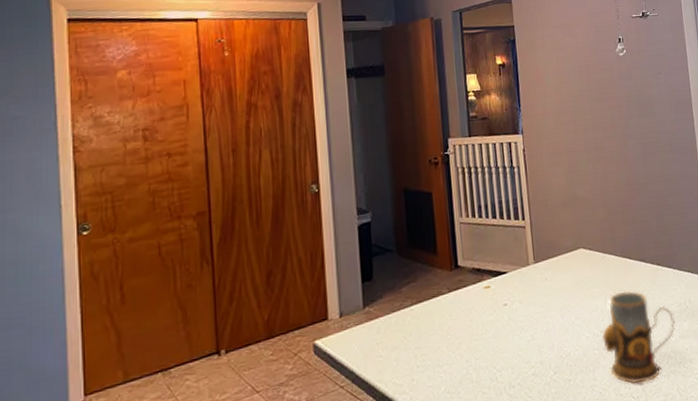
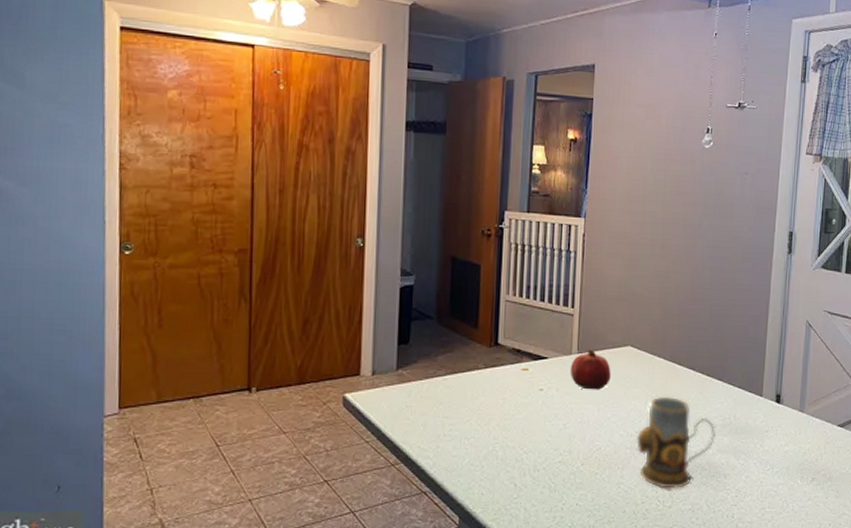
fruit: none [529,257,569,298] -> present [570,349,611,390]

